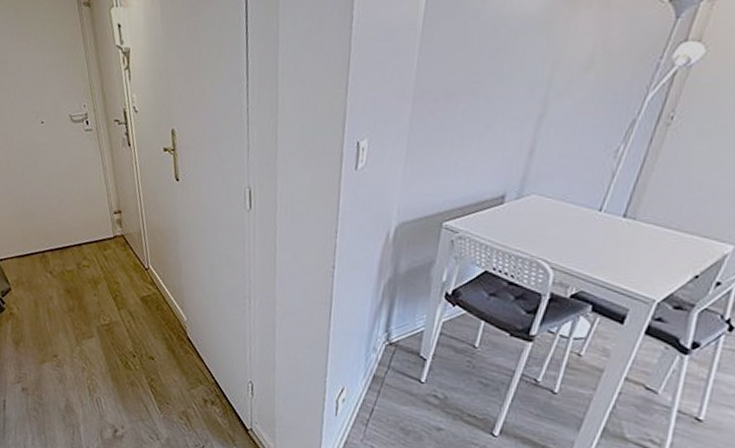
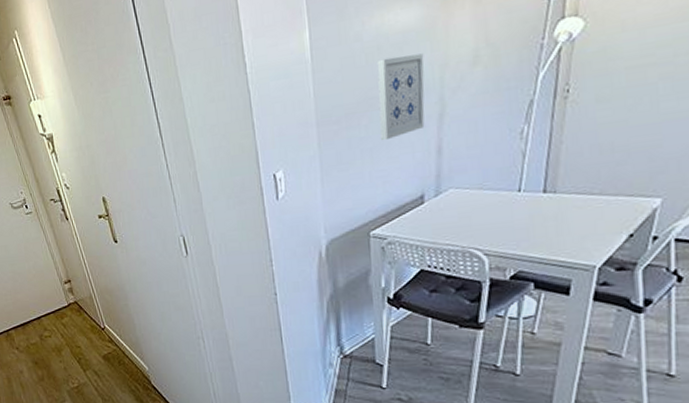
wall art: none [474,43,539,131] -> present [377,53,425,141]

